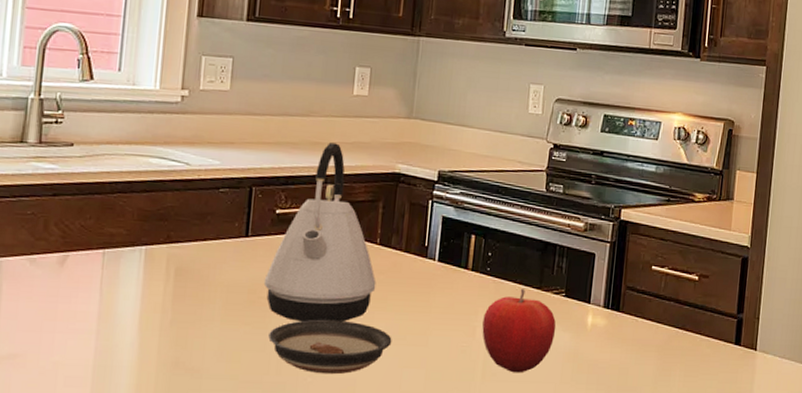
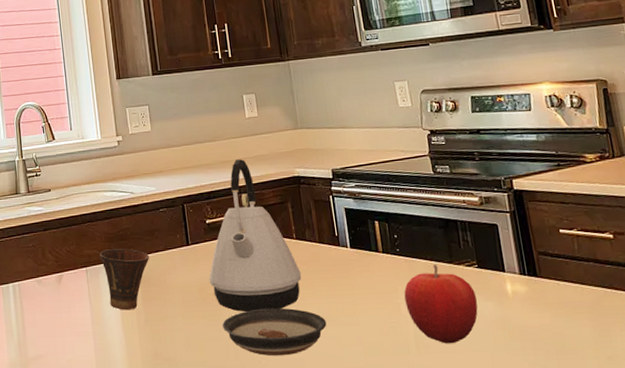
cup: none [126,230,194,308] -> present [99,248,150,311]

